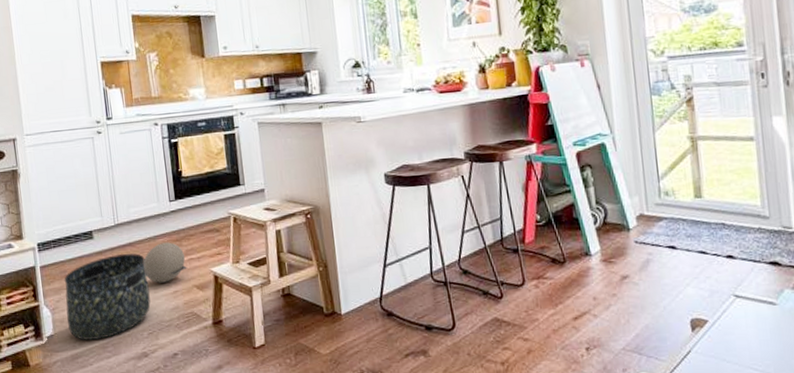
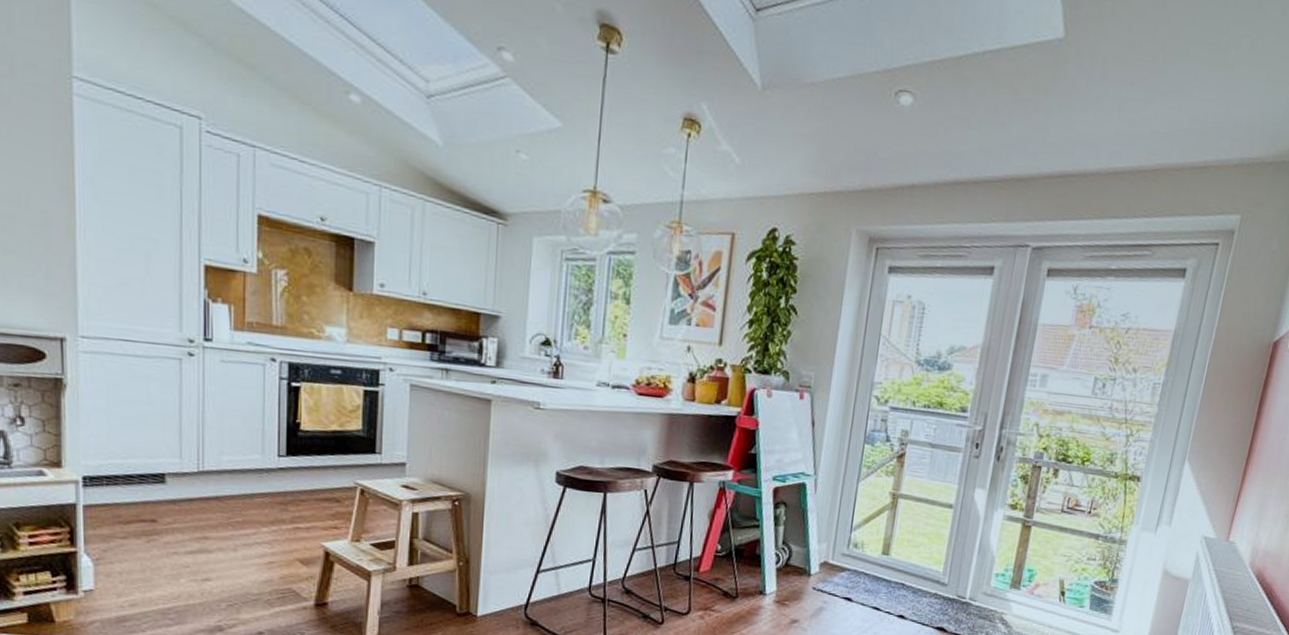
basket: present [64,253,151,341] -> none [116,507,235,604]
ball: present [143,242,188,283] -> none [232,503,292,550]

